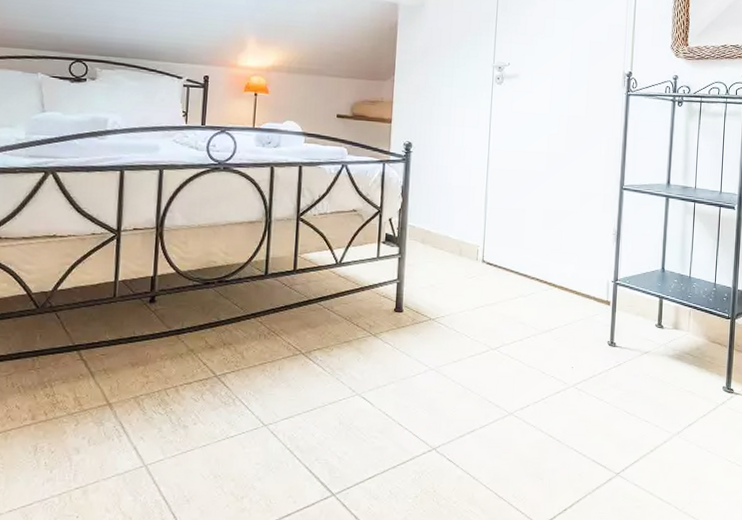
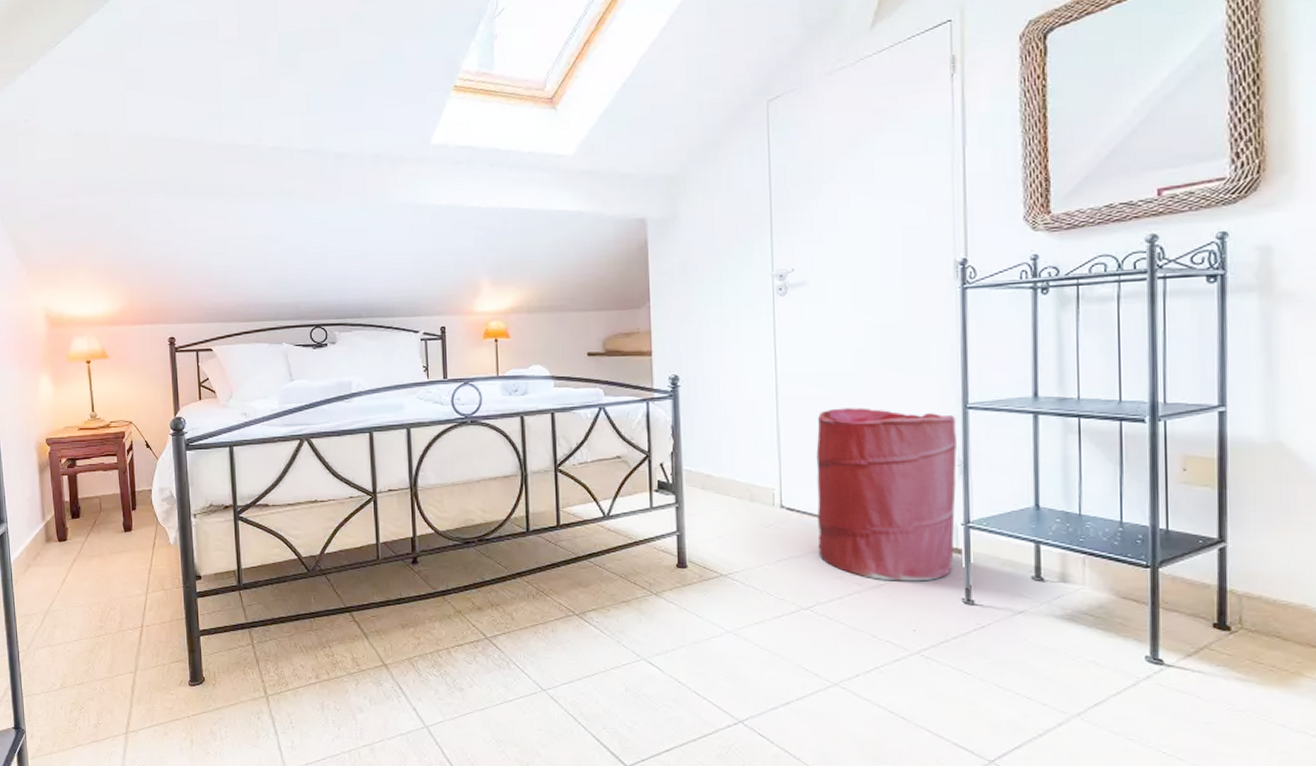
laundry hamper: none [508,181,615,327] -> present [816,407,957,582]

